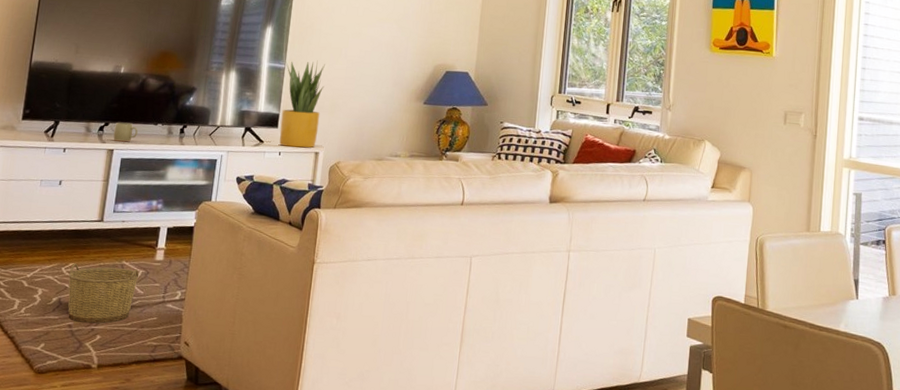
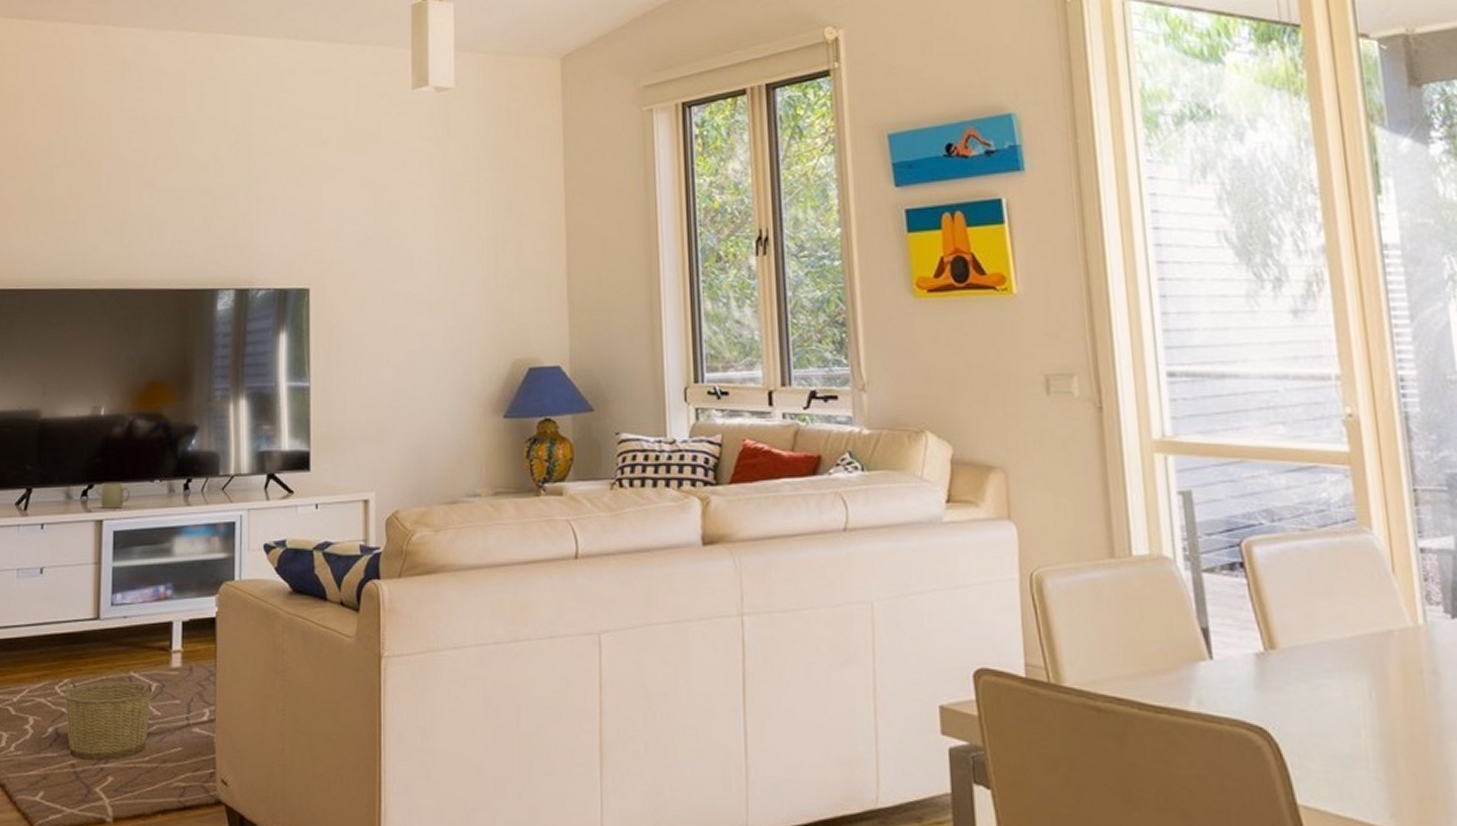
planter: present [279,60,325,148] -> none [310,371,365,495]

